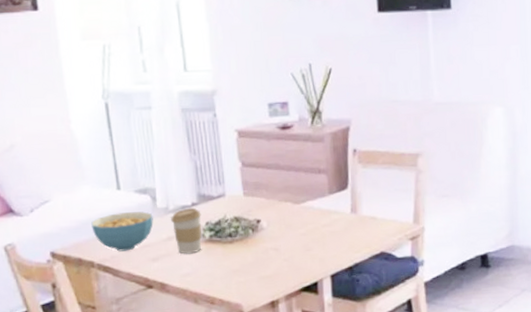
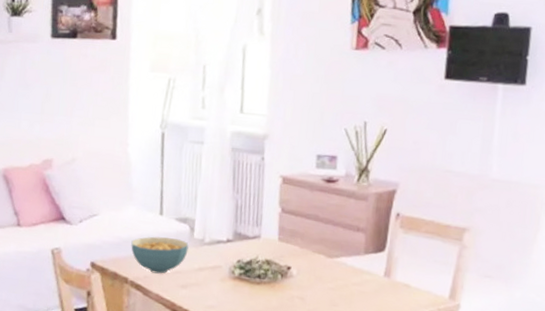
coffee cup: present [171,207,202,255] -> none [205,243,235,287]

